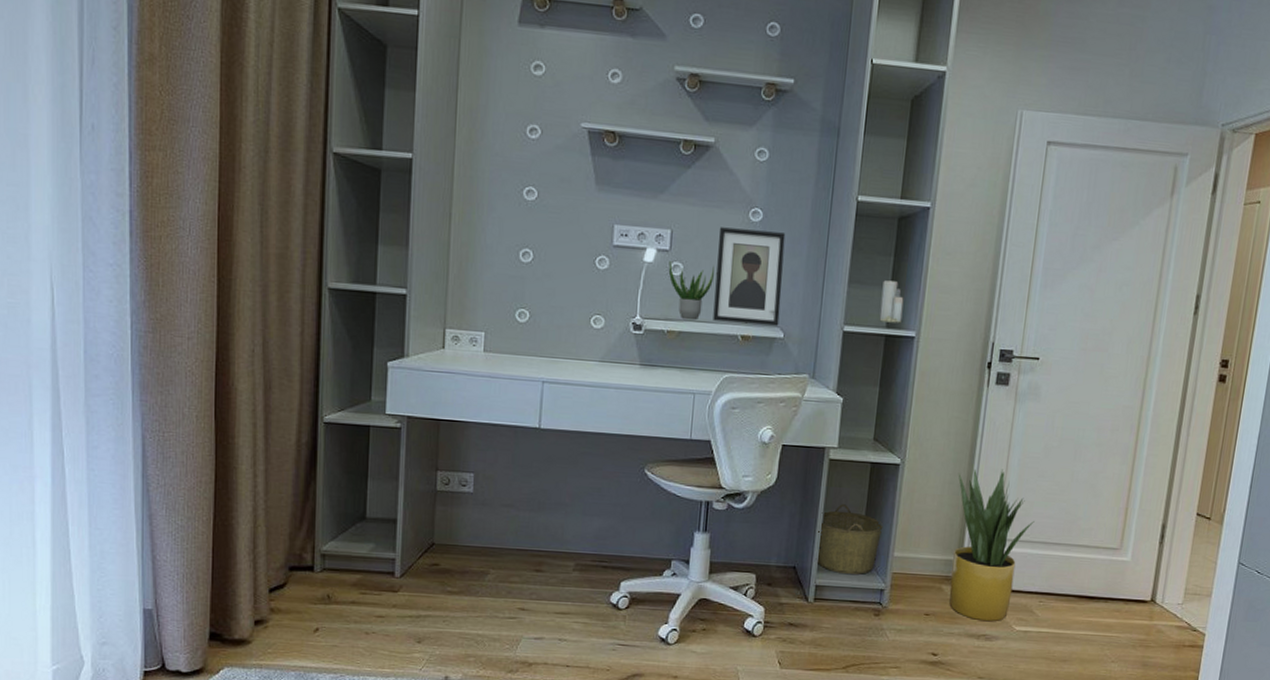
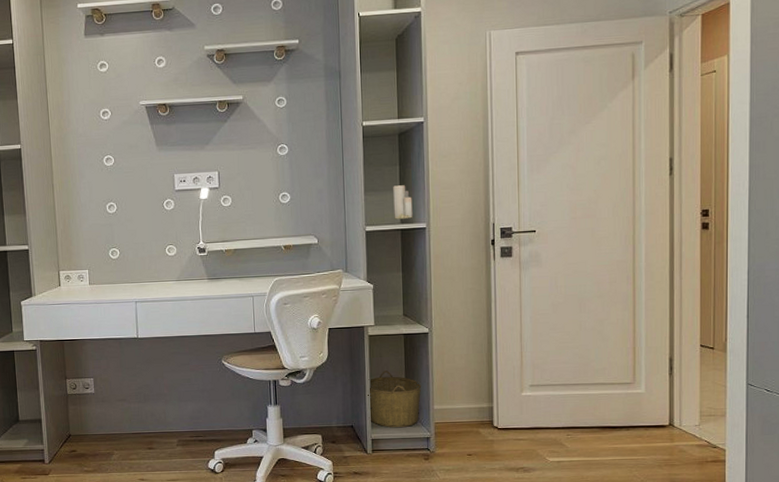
potted plant: present [668,261,714,321] -> none [220,194,256,240]
picture frame: present [713,227,786,326] -> none [256,160,313,237]
planter: present [949,469,1035,622] -> none [479,327,552,456]

